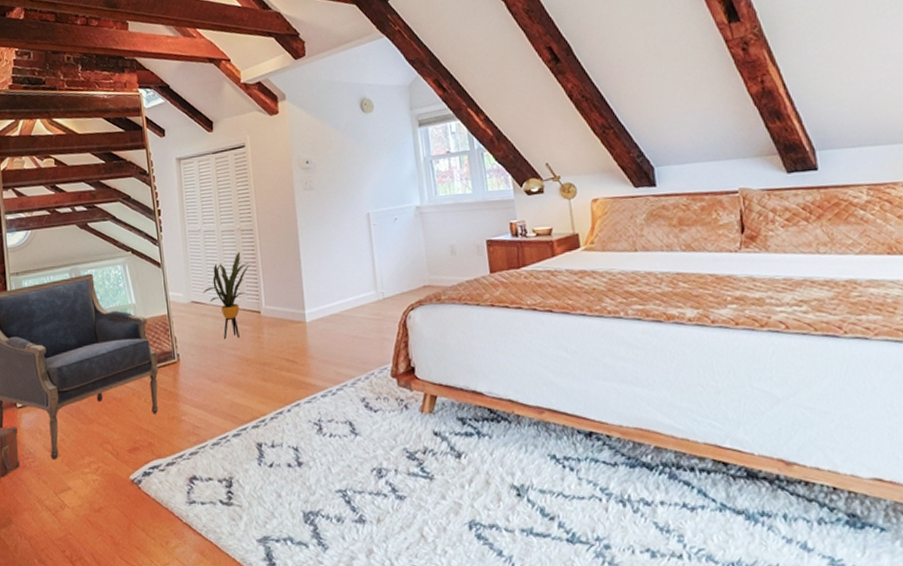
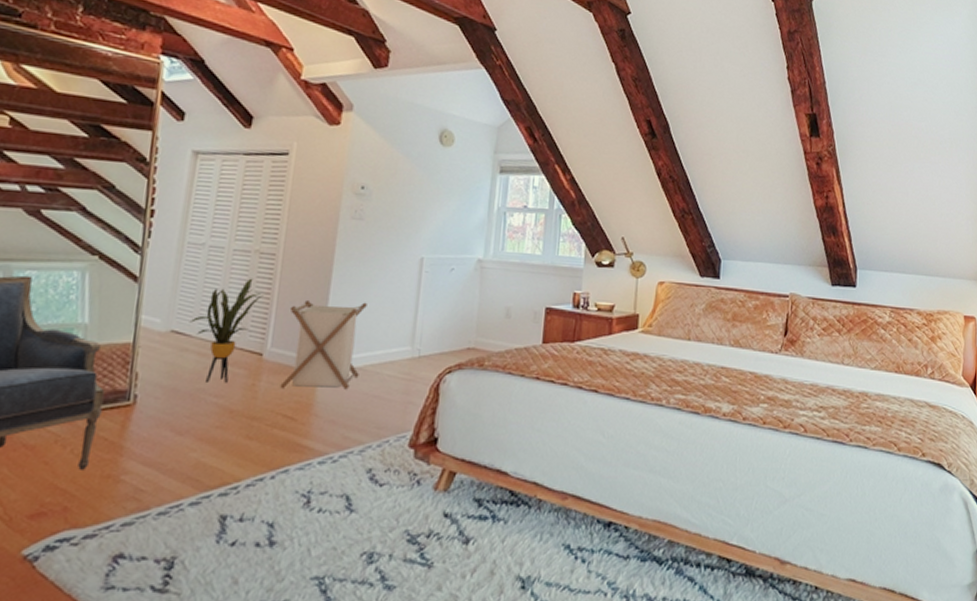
laundry basket: none [272,258,338,339] -> present [280,300,367,390]

